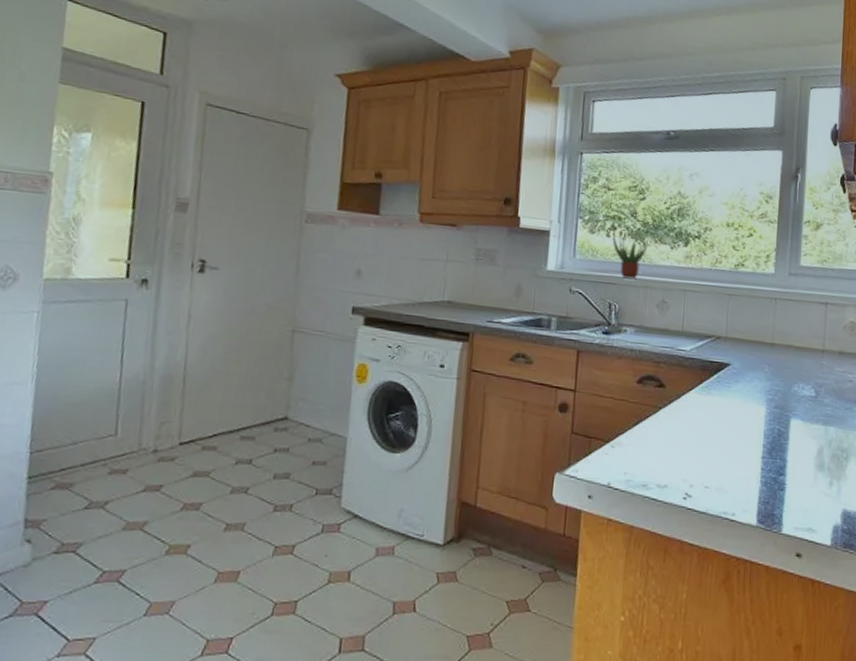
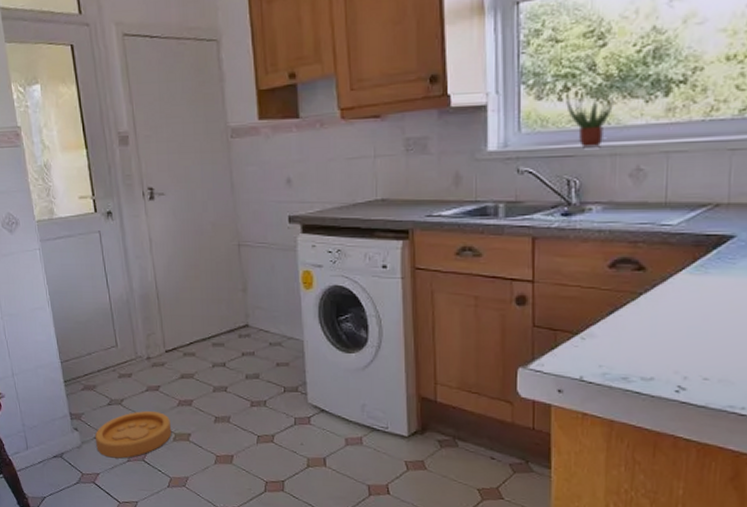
pet bowl: none [53,516,167,580] -> present [94,411,172,459]

